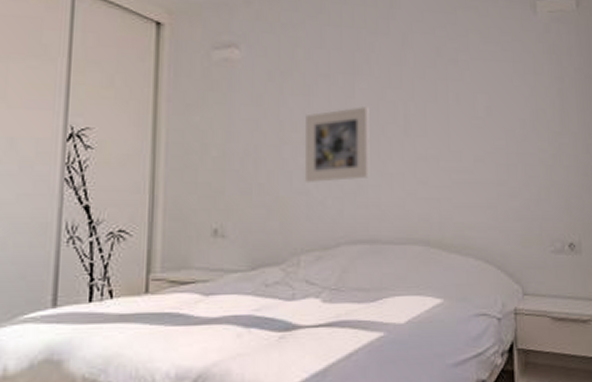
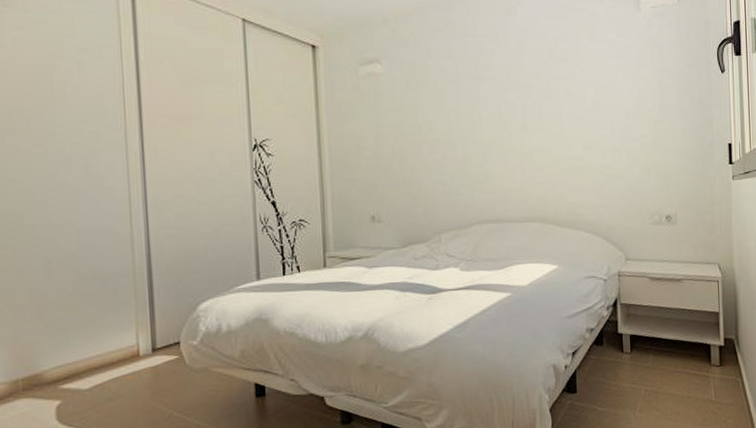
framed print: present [304,107,370,184] -> none [439,107,494,175]

